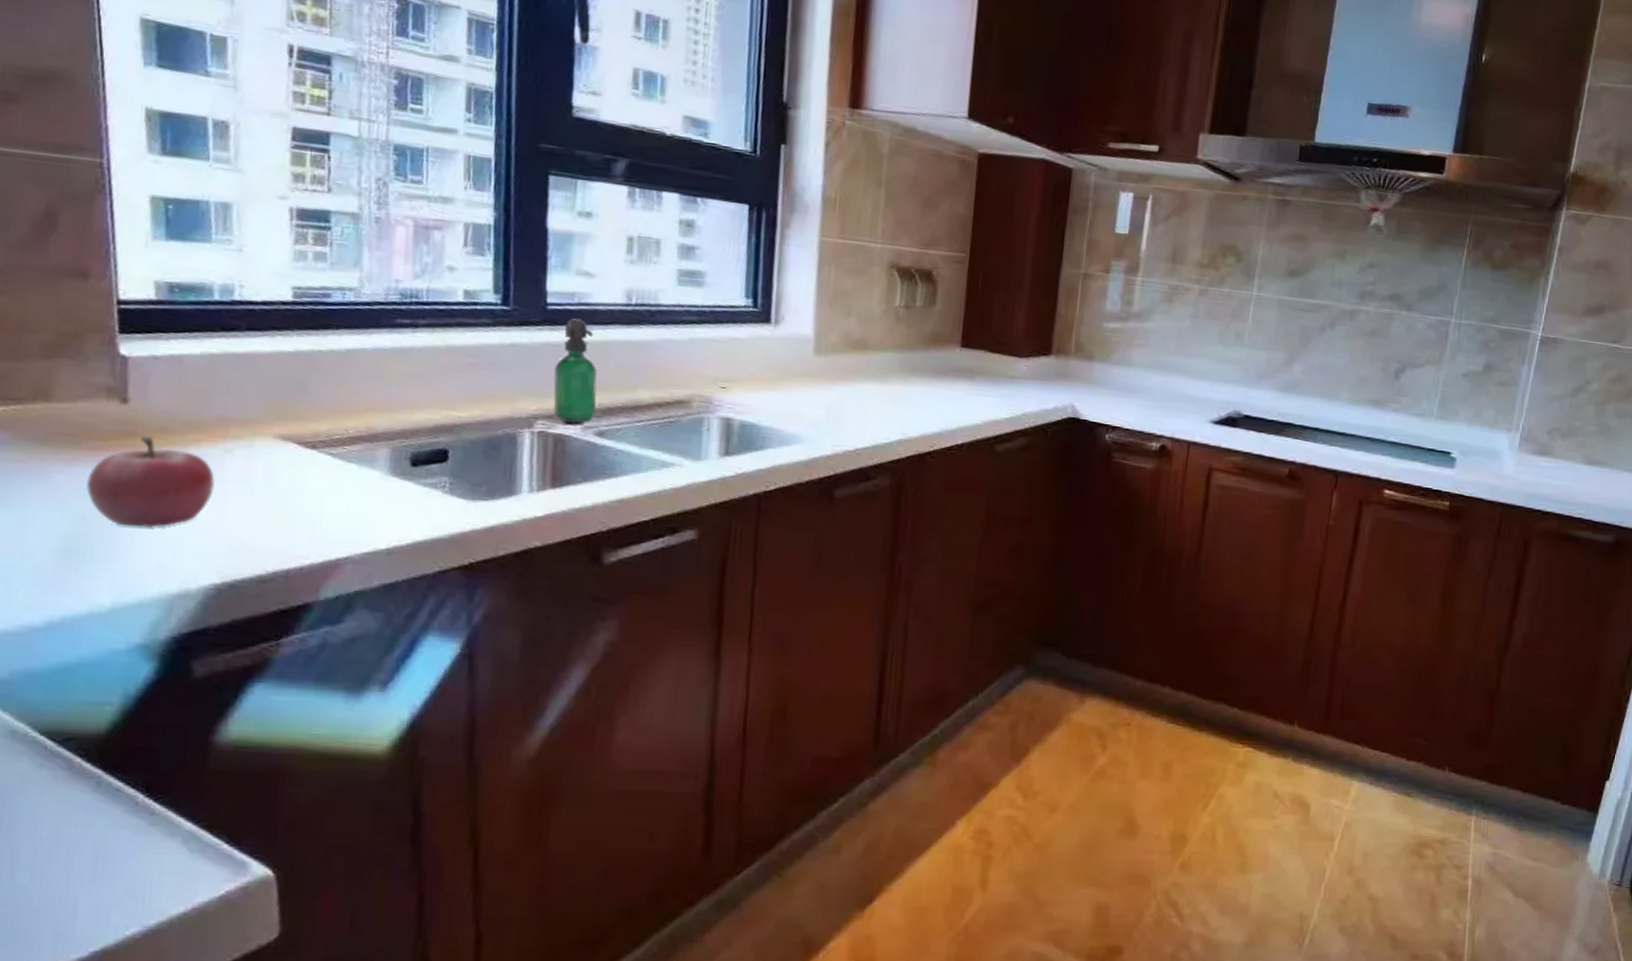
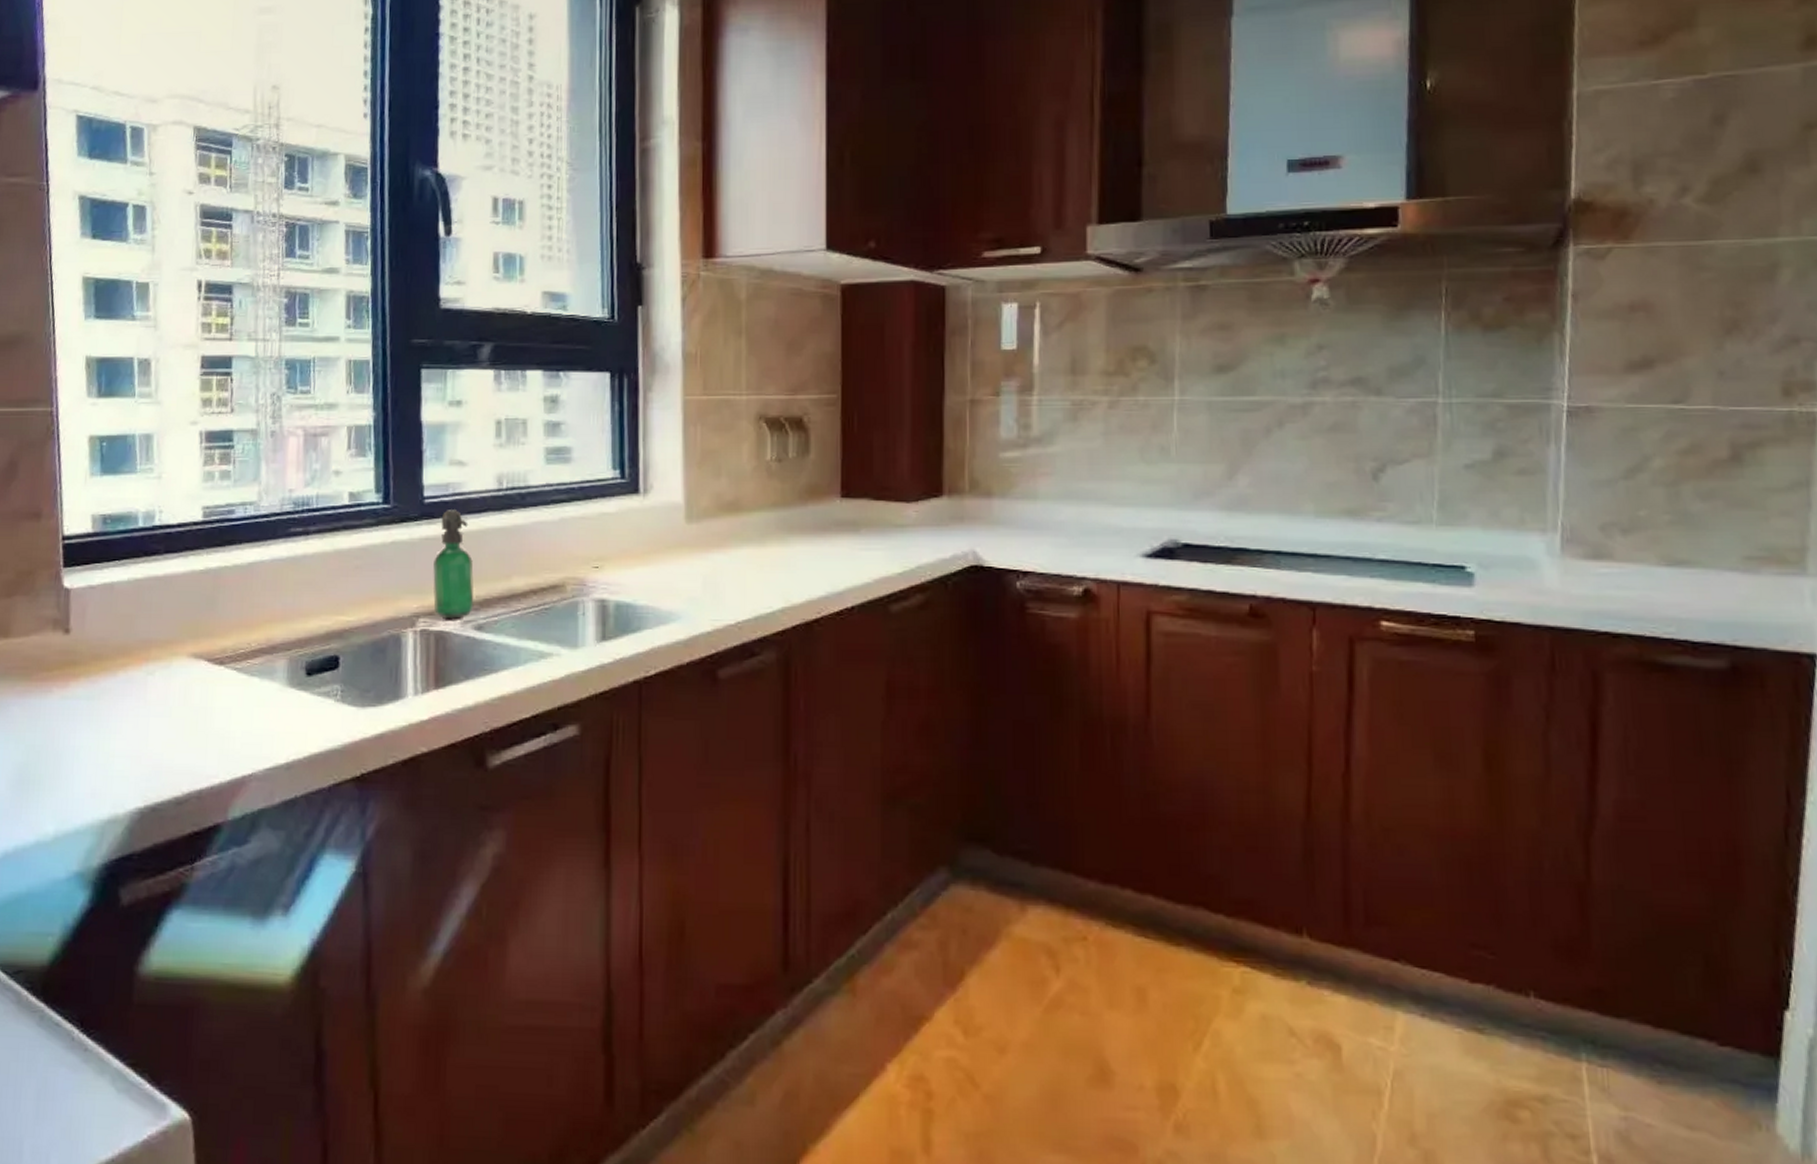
fruit: present [85,436,216,528] -> none [35,664,140,754]

